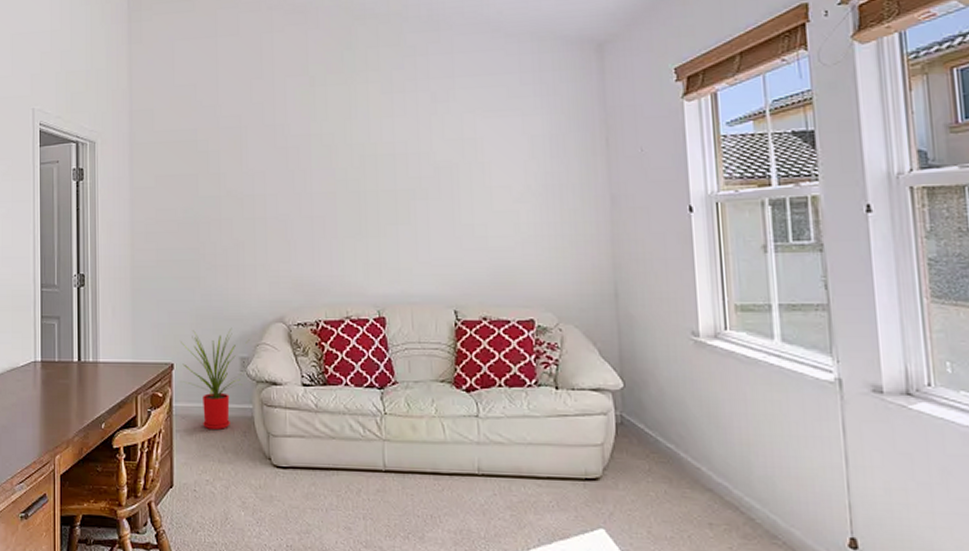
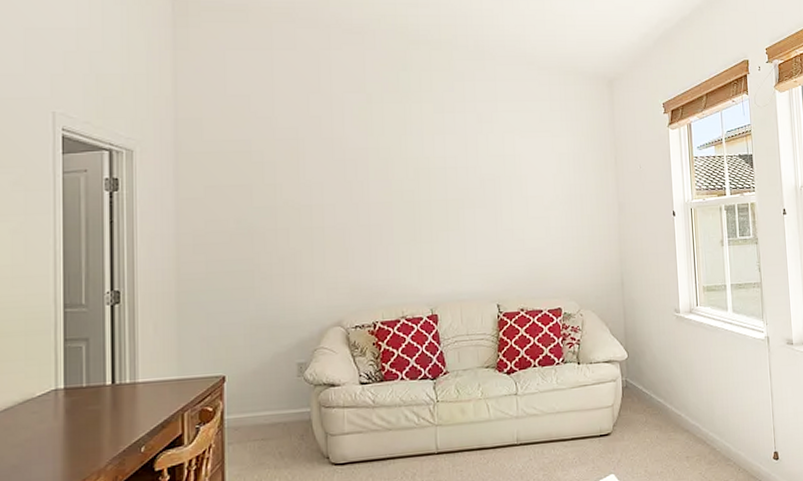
house plant: present [181,327,250,429] -> none [233,335,307,437]

